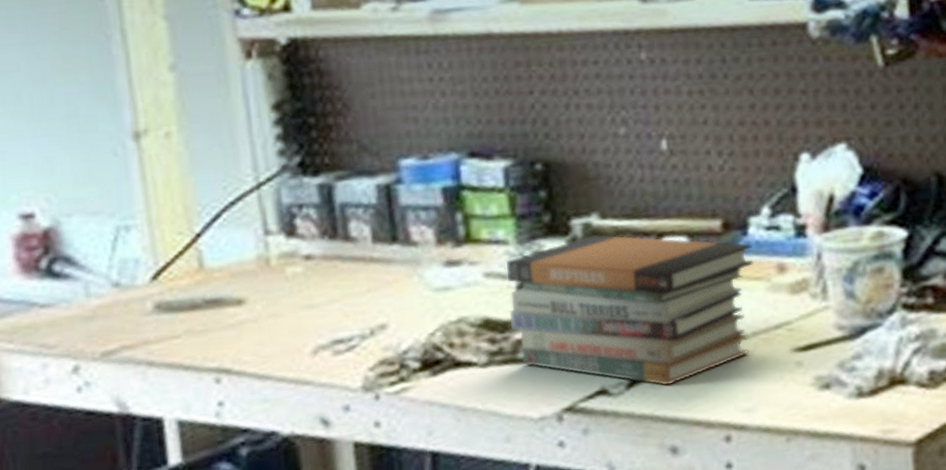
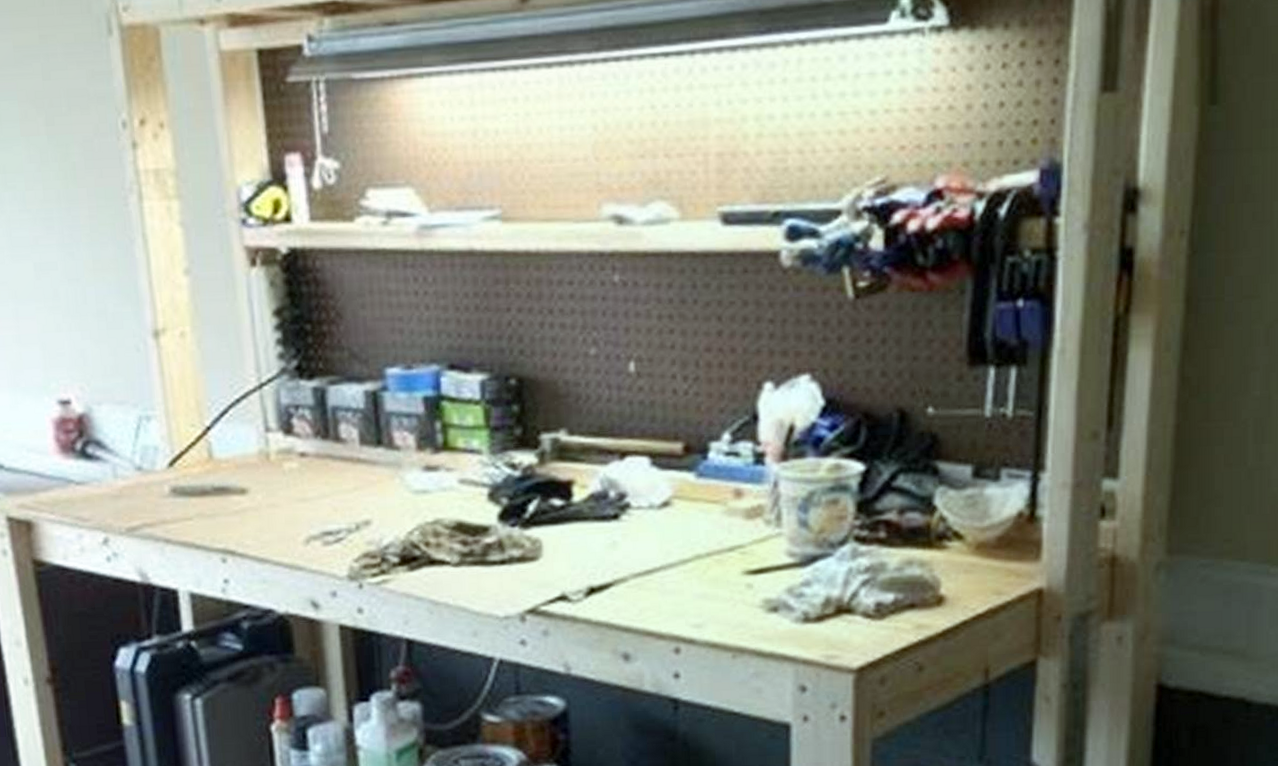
book stack: present [506,234,754,386] -> none [479,449,712,597]

